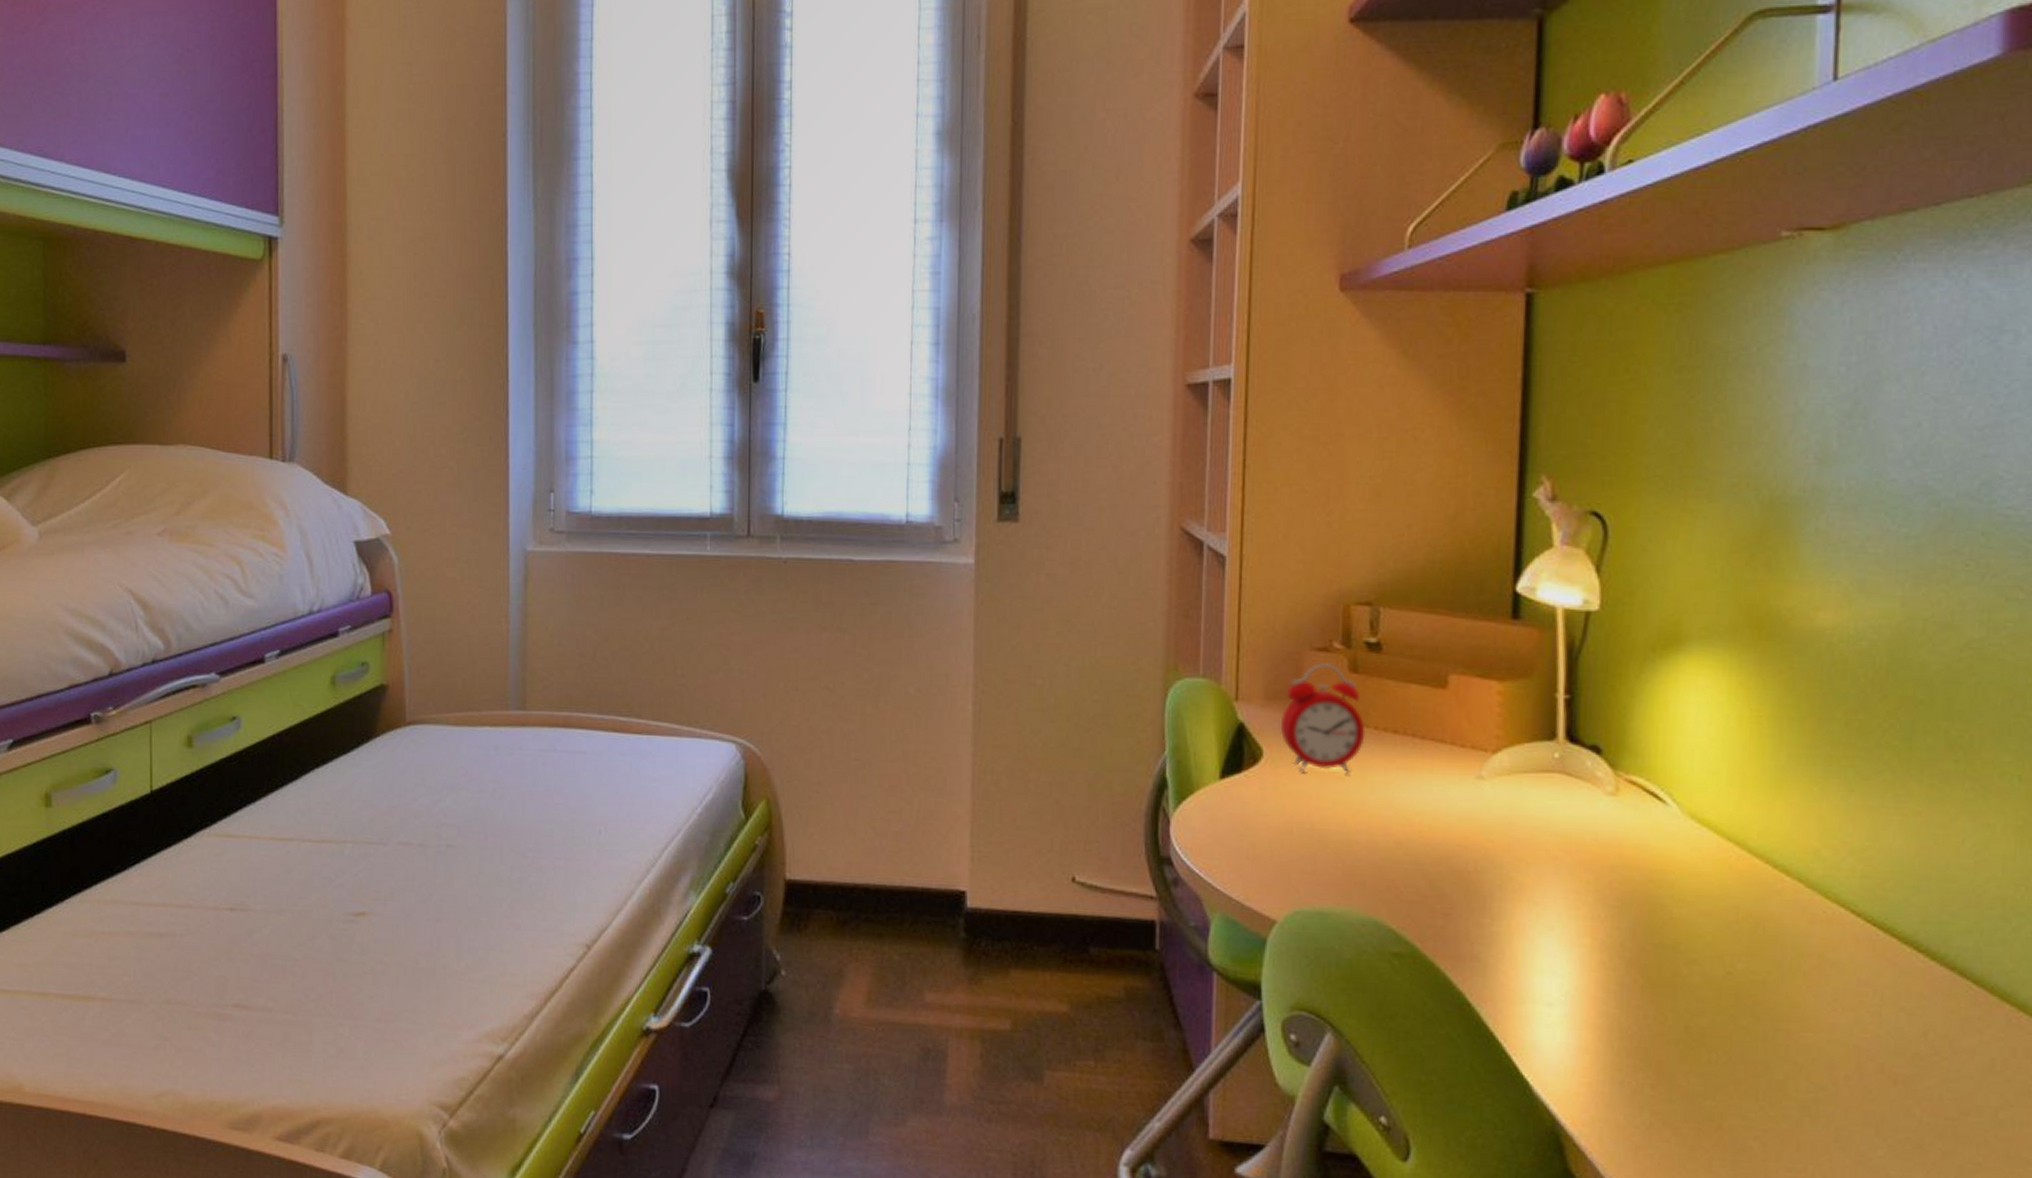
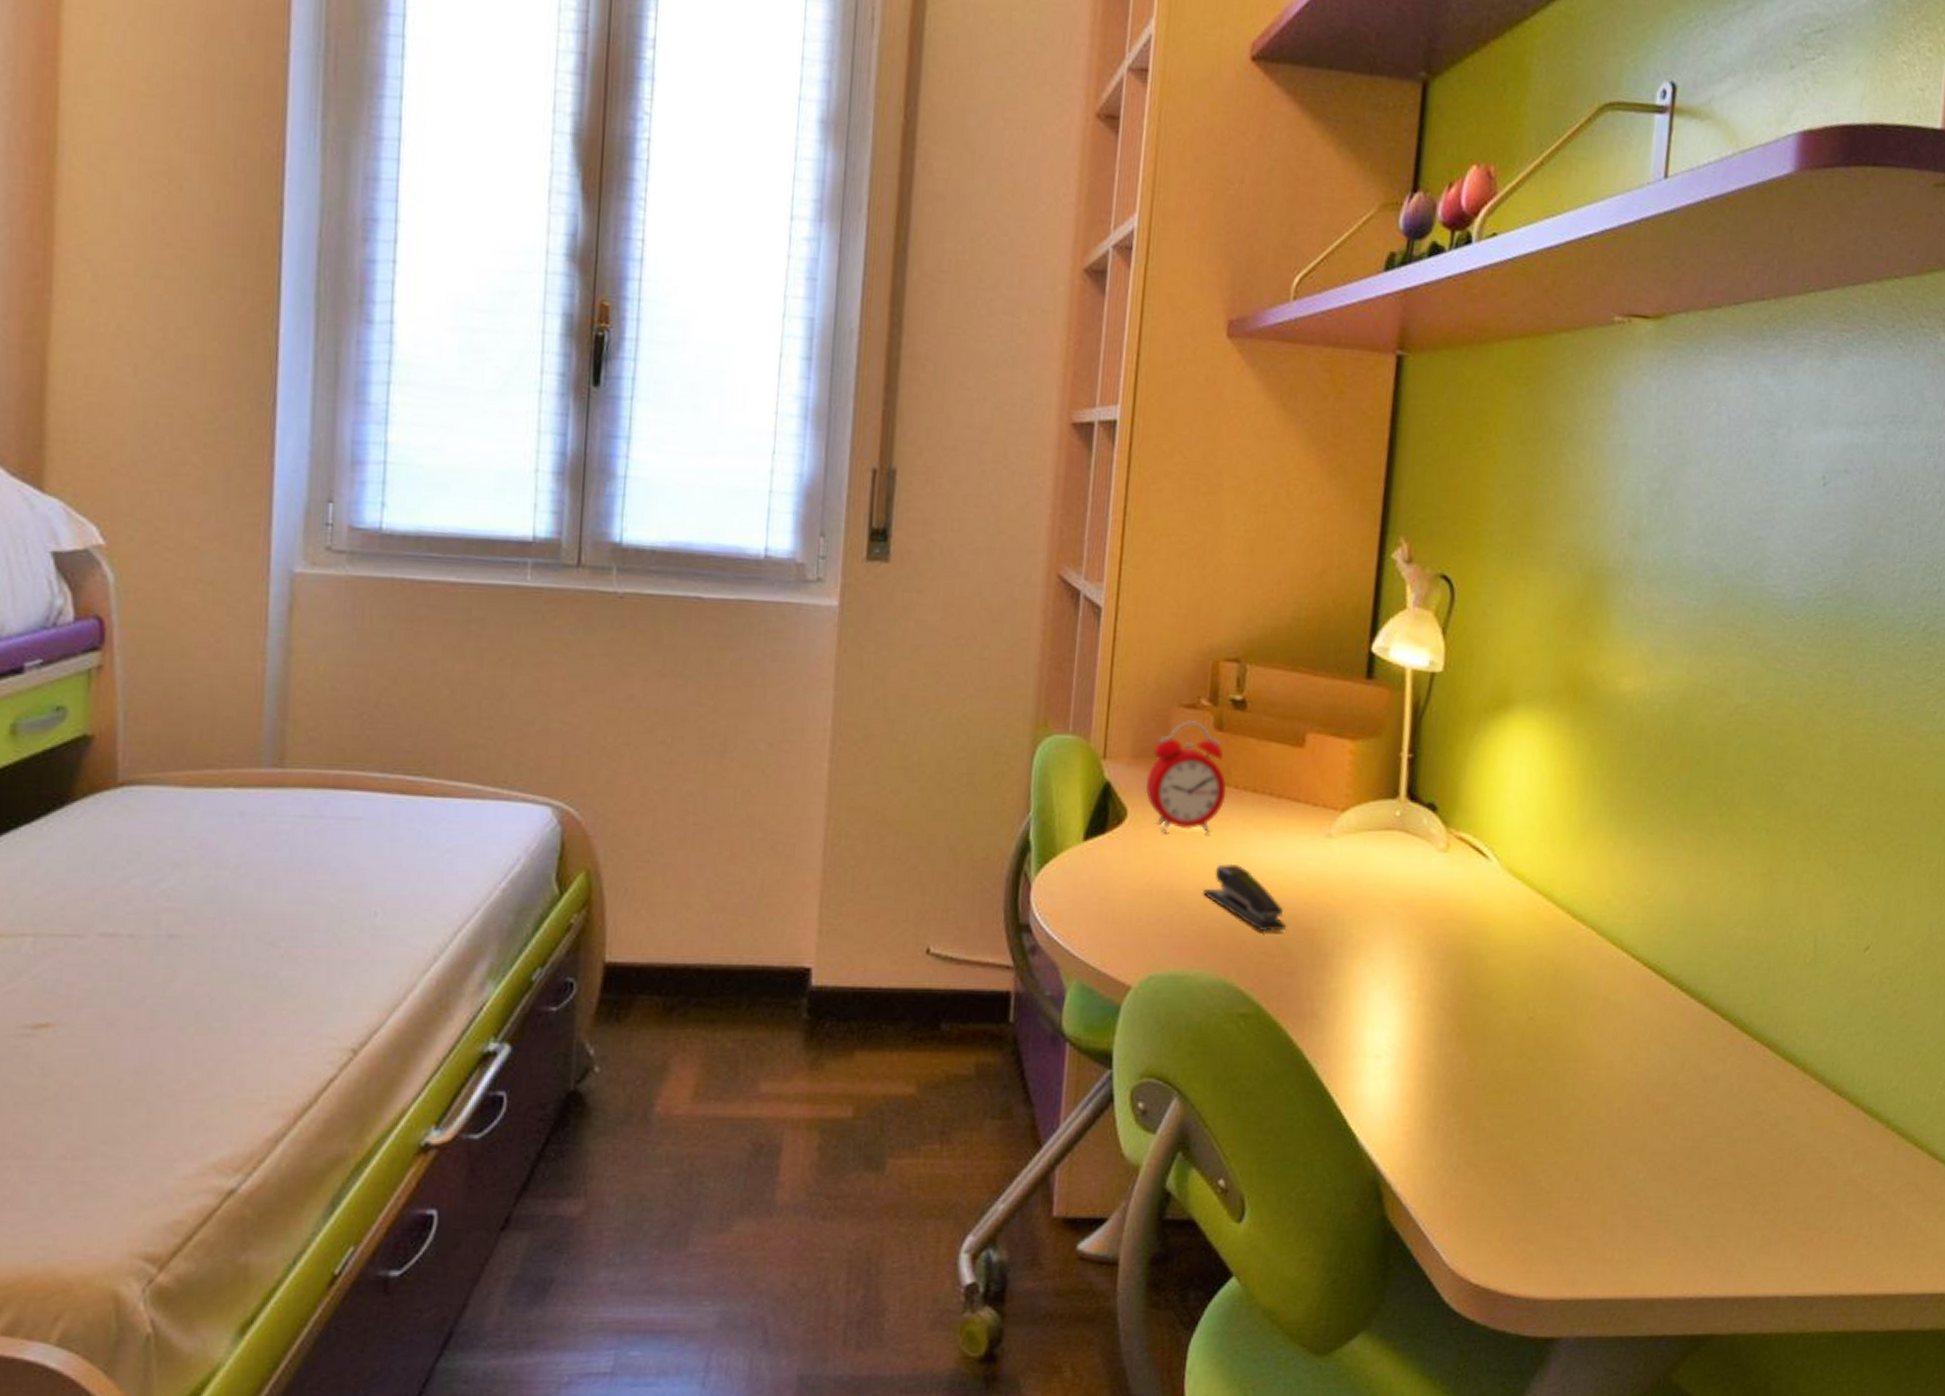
stapler: none [1344,803,1439,873] -> present [1201,863,1287,932]

